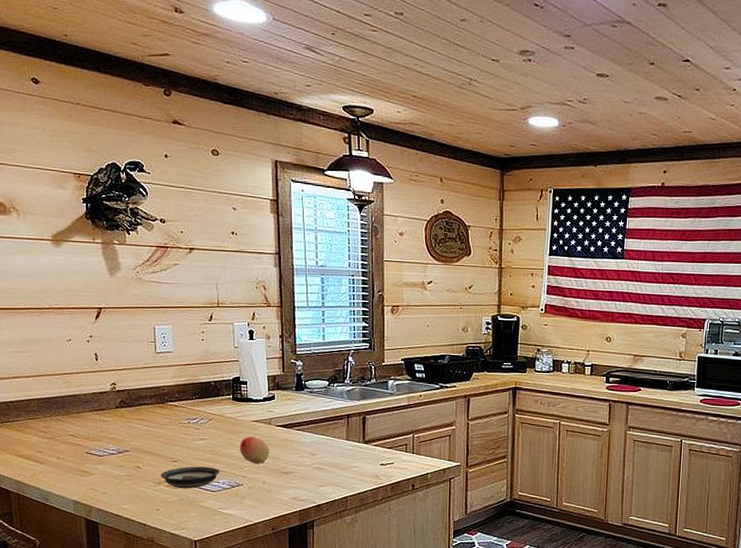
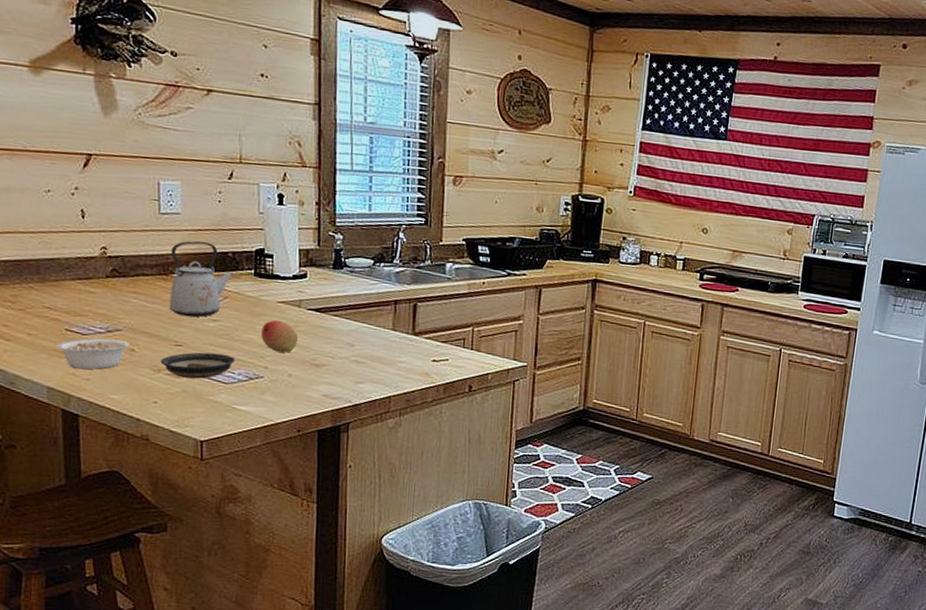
legume: none [79,458,143,485] -> present [57,338,139,370]
kettle: none [166,373,216,437] -> present [169,241,233,317]

